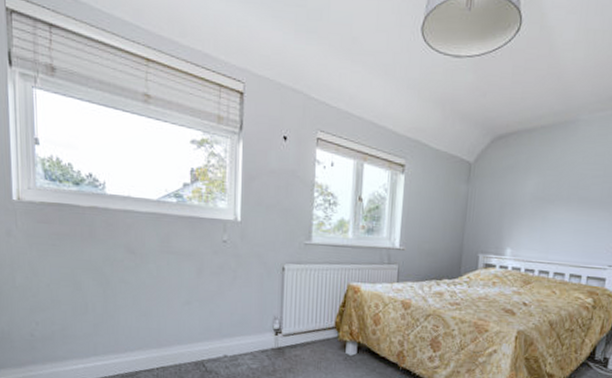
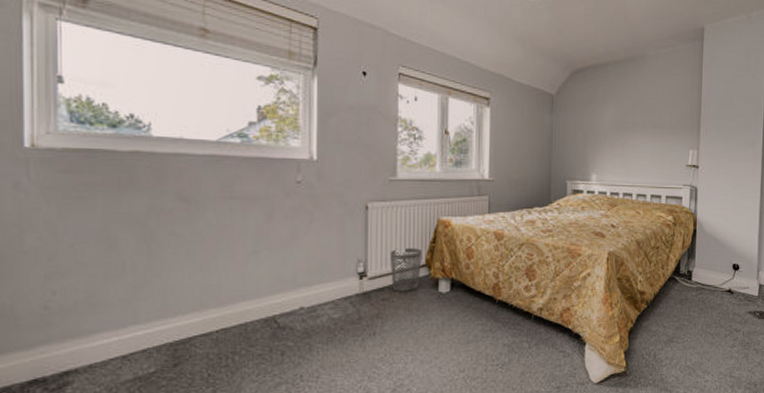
wastebasket: none [302,310,332,351] -> present [389,248,422,292]

